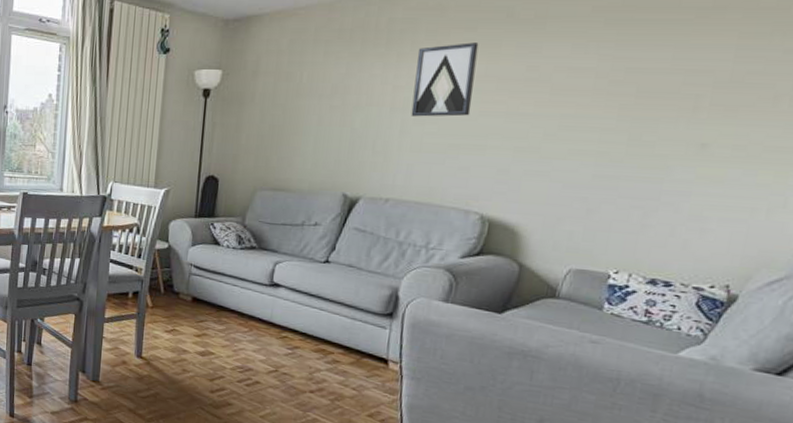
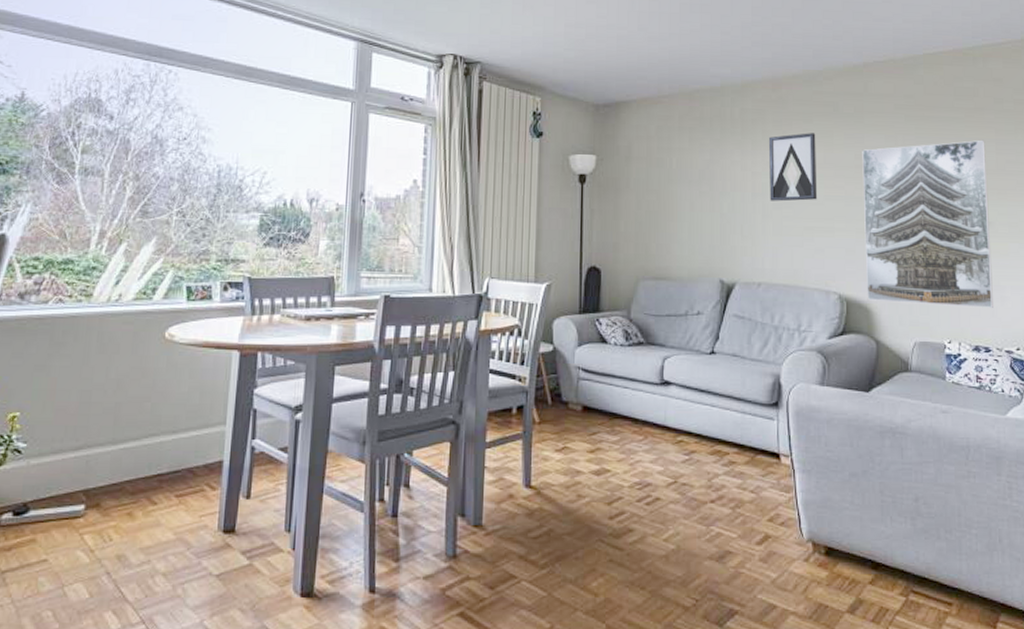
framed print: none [515,45,720,240] -> present [862,140,993,308]

